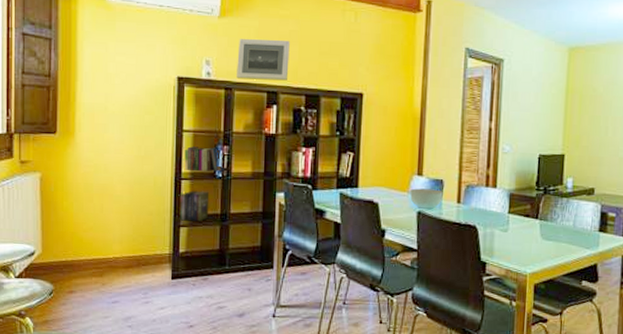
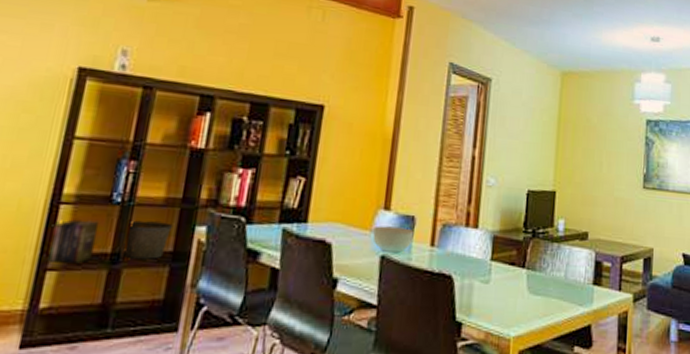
books: present [184,146,230,172] -> none [66,159,135,196]
basket: none [228,190,260,218] -> present [122,220,172,260]
picture frame: present [237,39,290,81] -> none [161,28,238,84]

